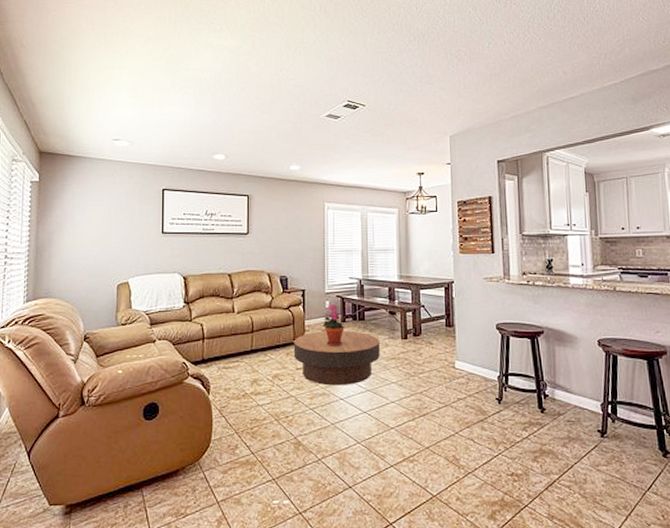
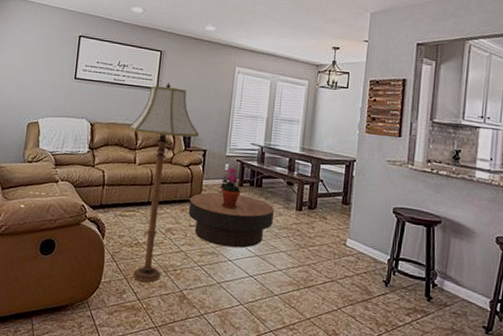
floor lamp: none [224,226,296,434] -> present [129,82,200,283]

